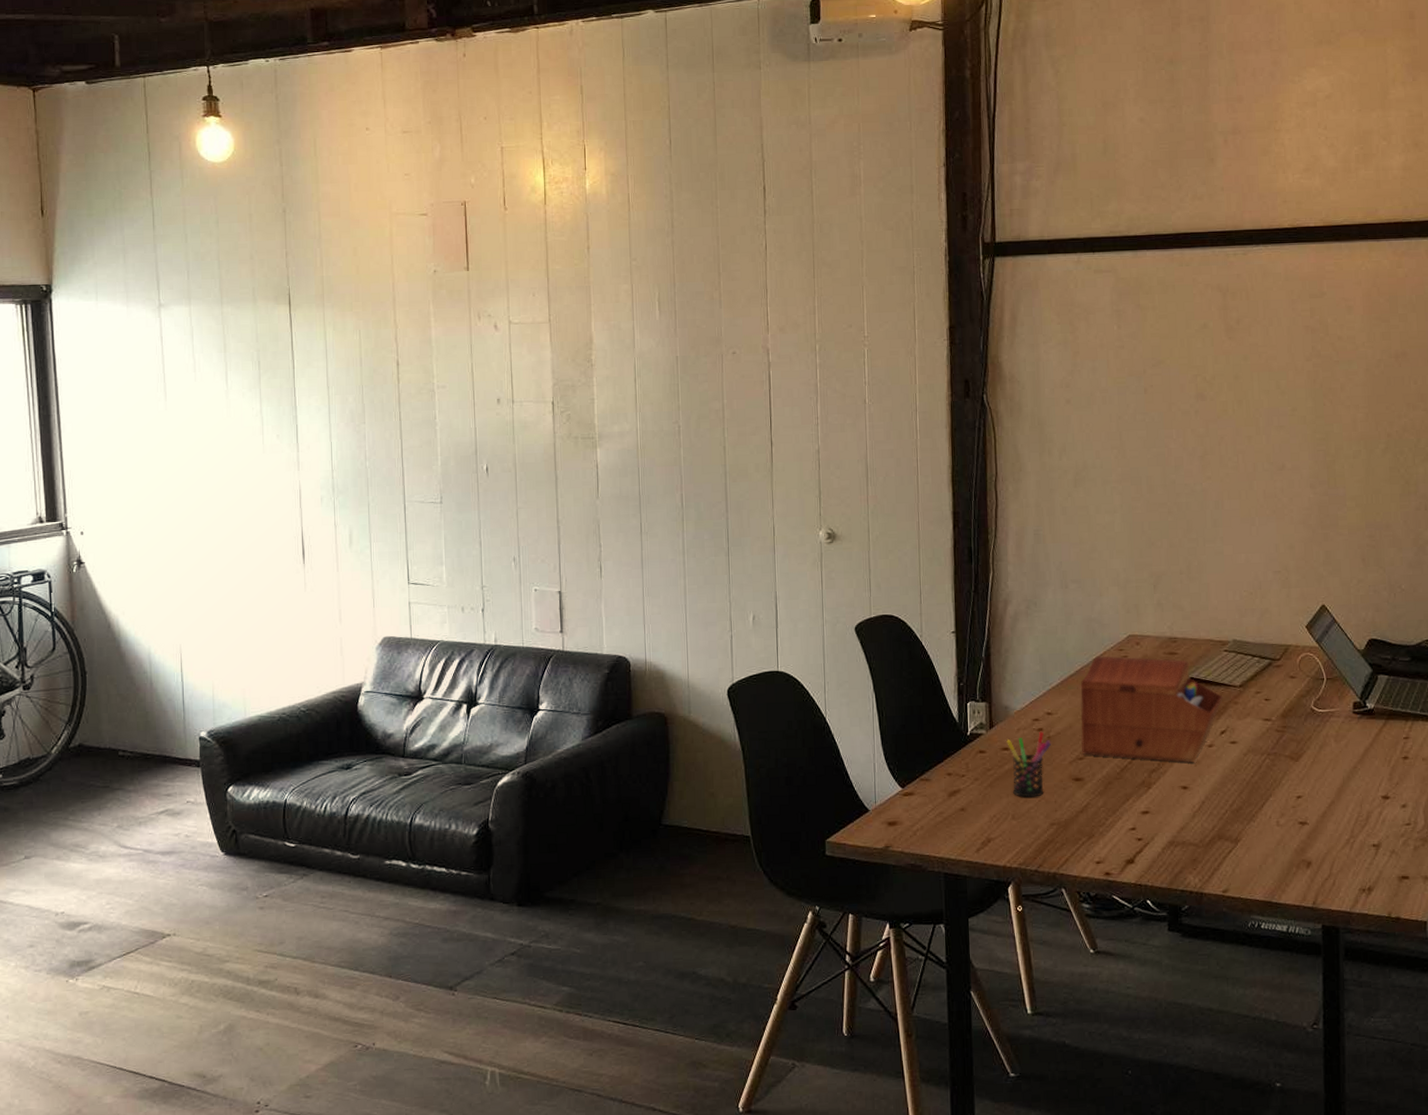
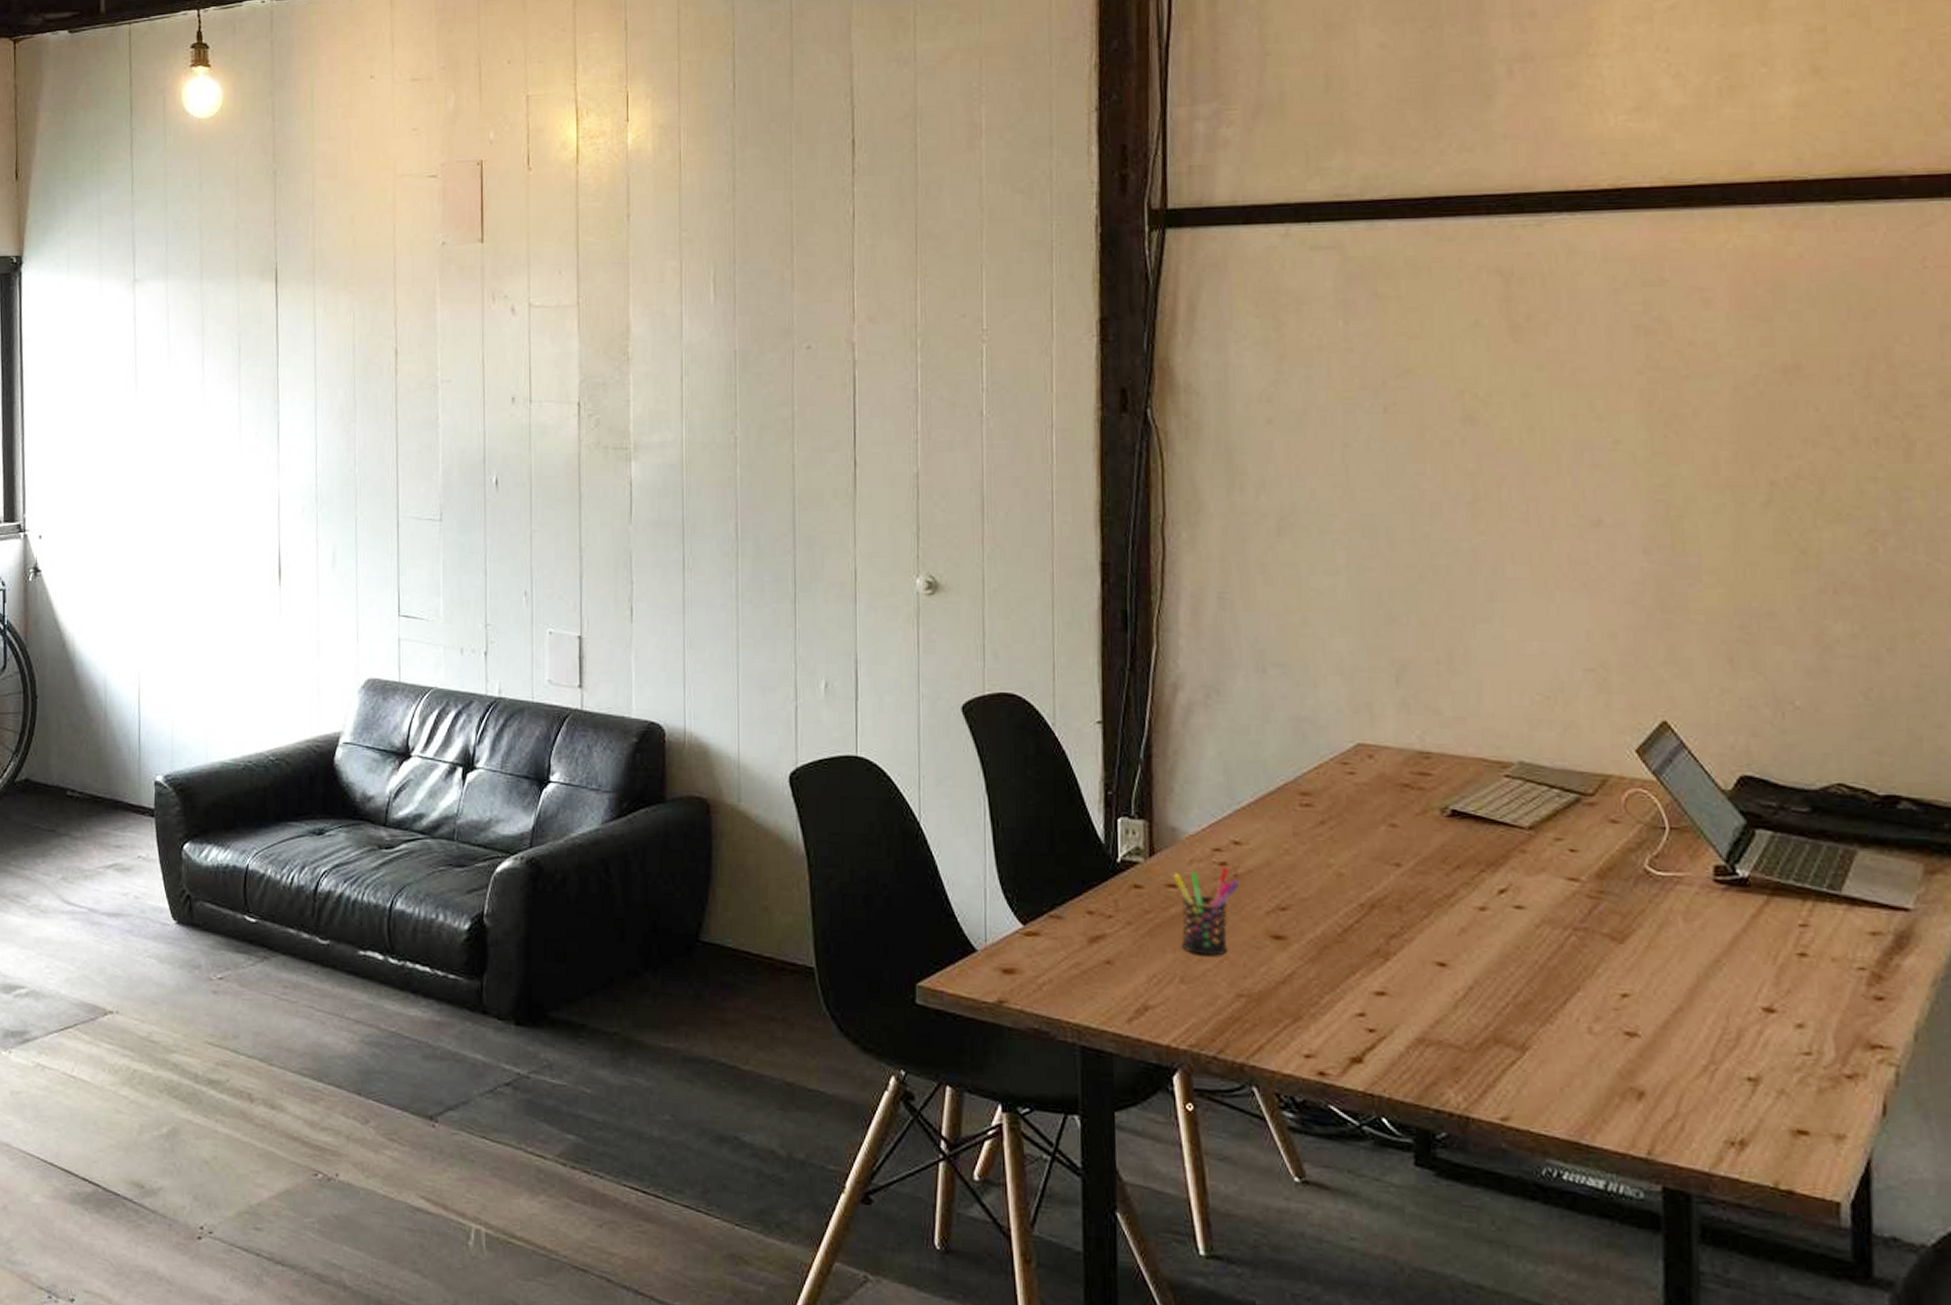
sewing box: present [1080,656,1223,764] -> none [1283,769,1503,931]

